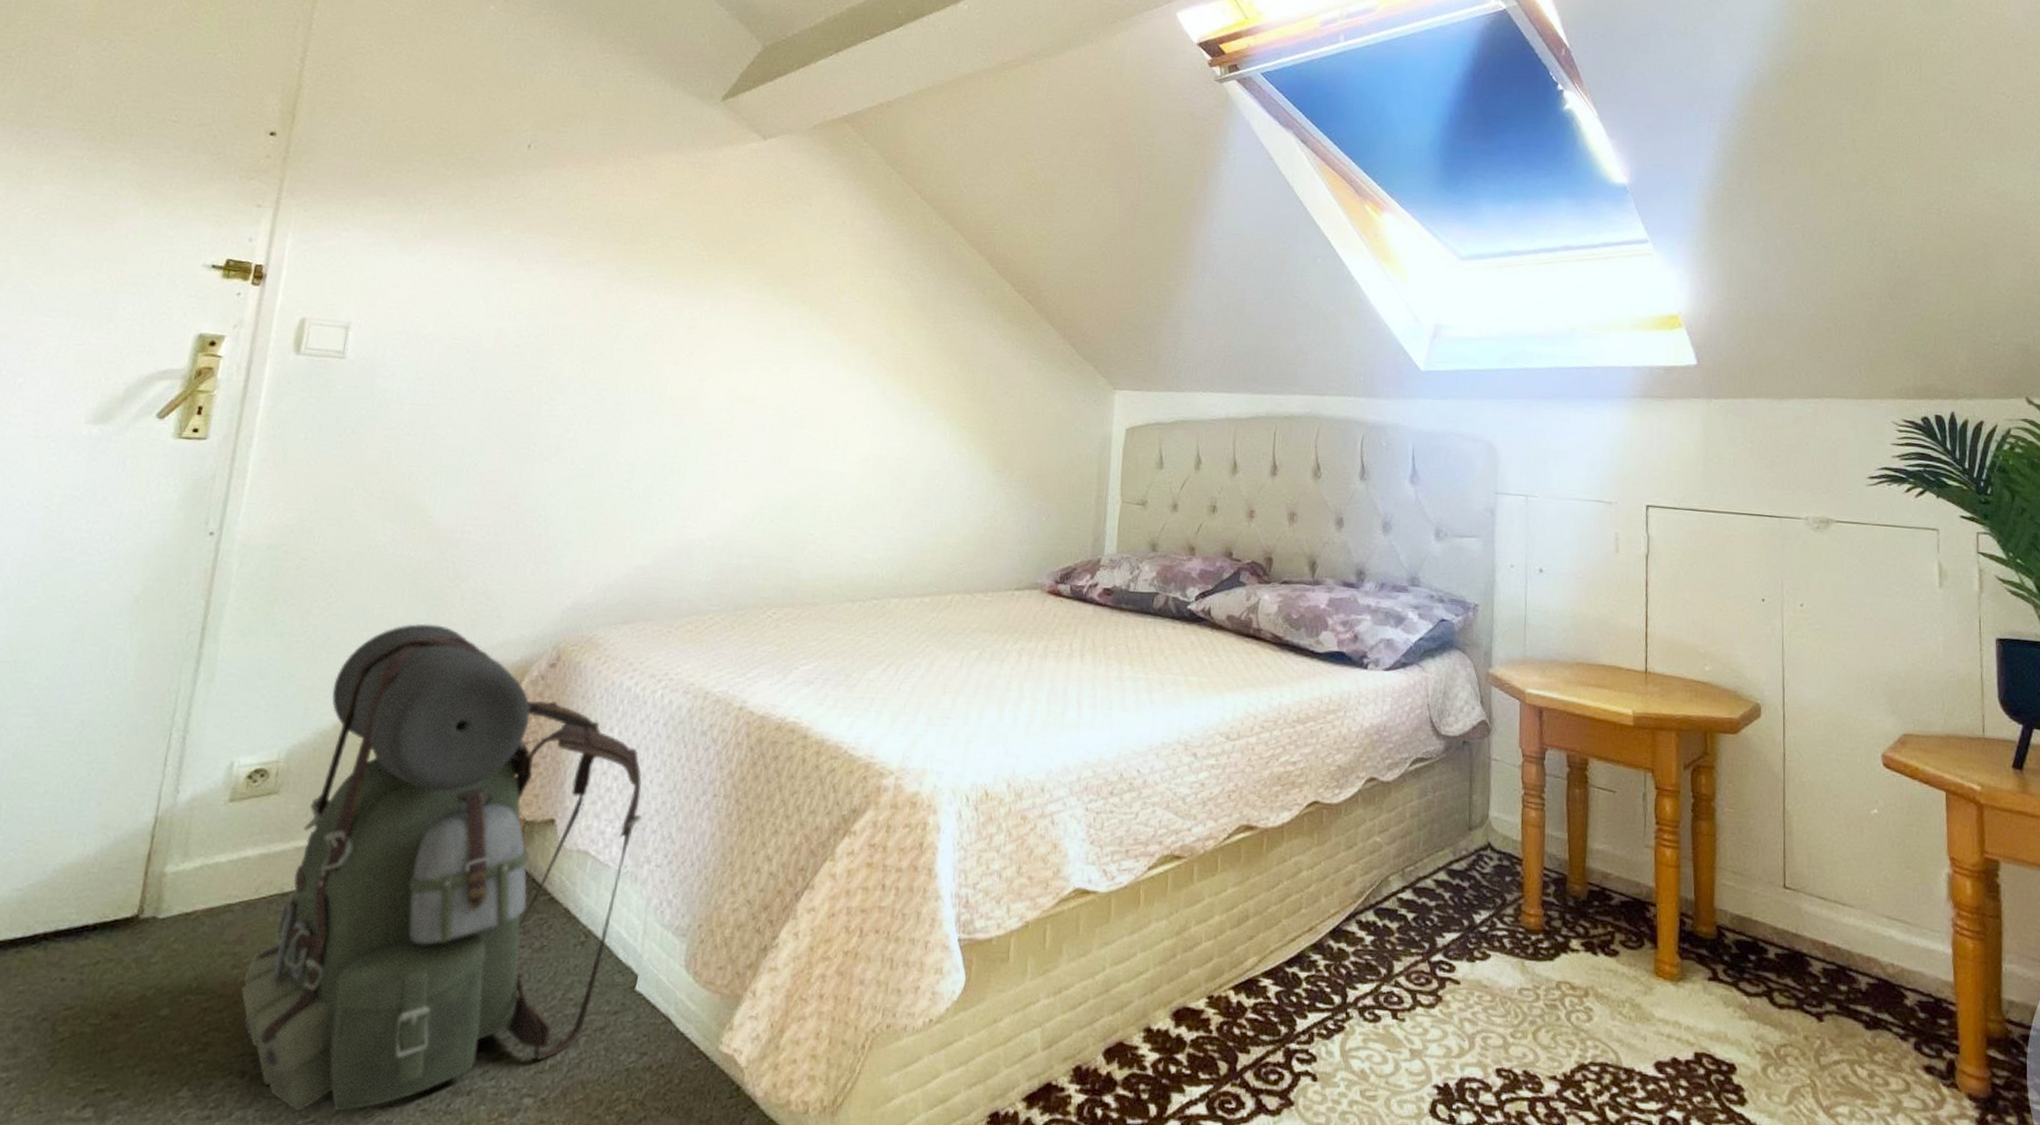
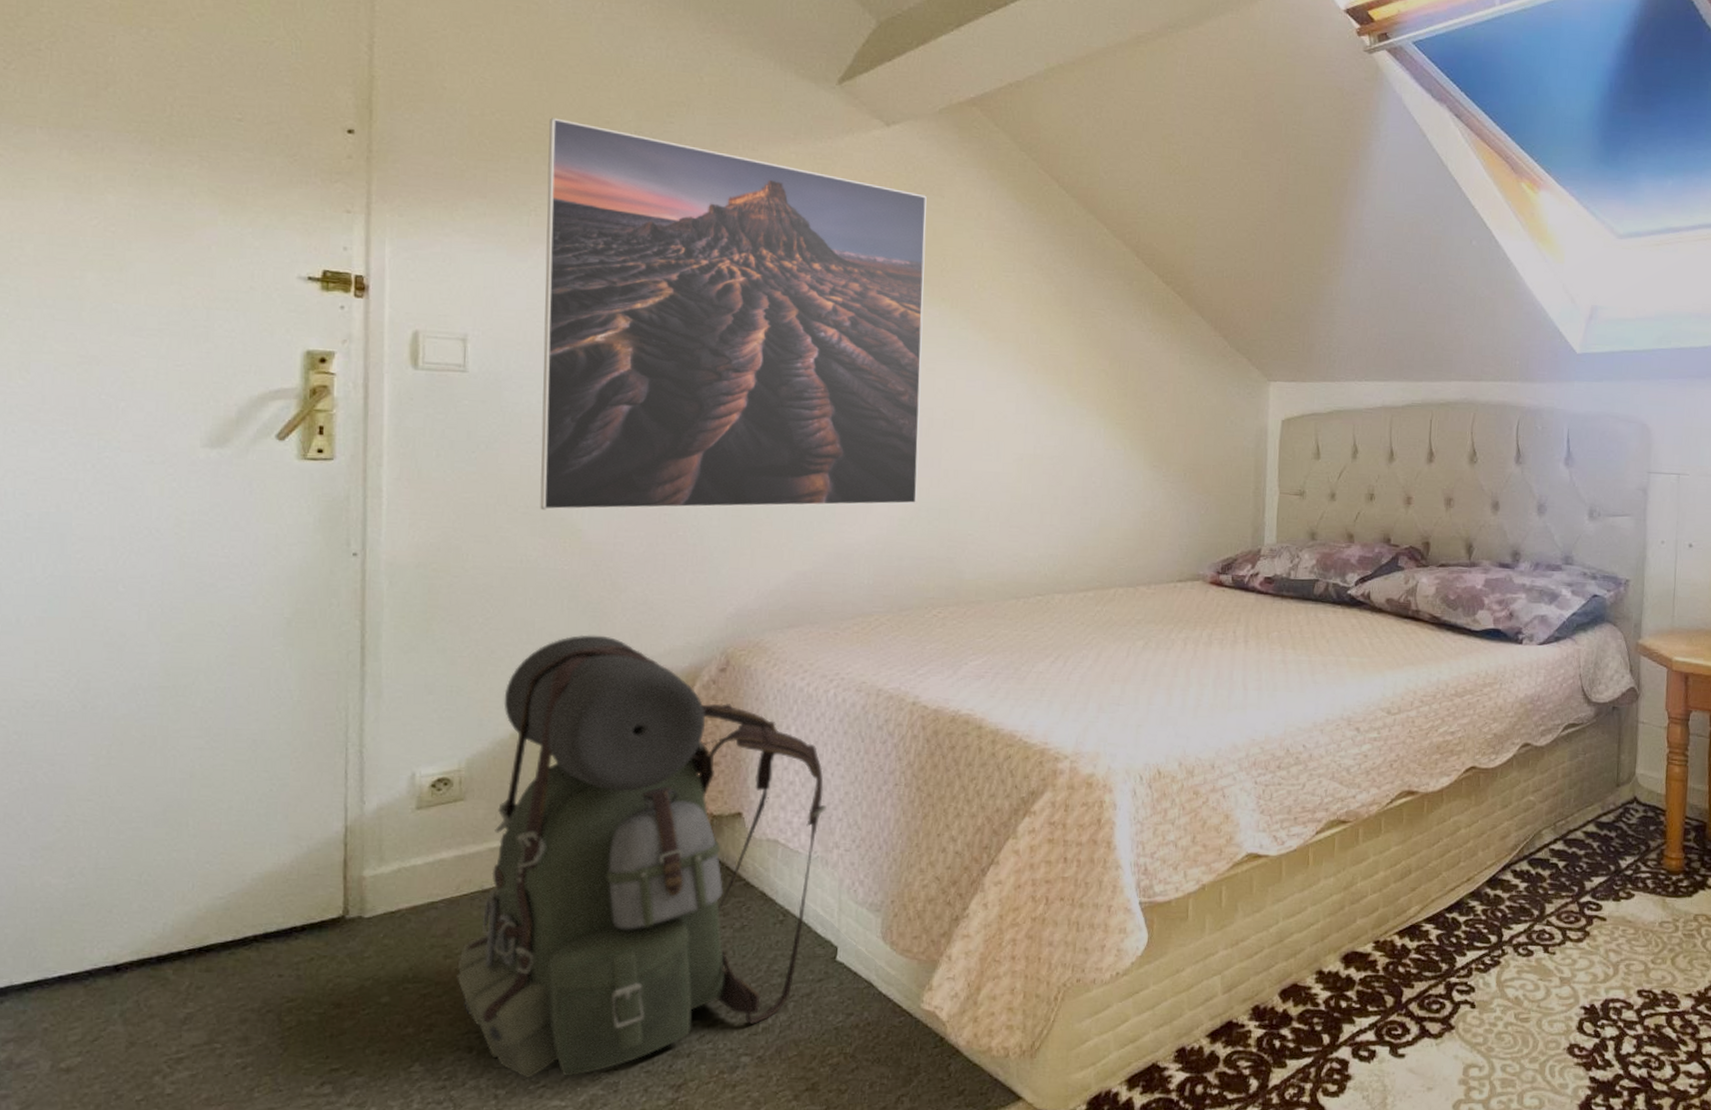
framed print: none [395,125,795,502] -> present [540,118,927,511]

